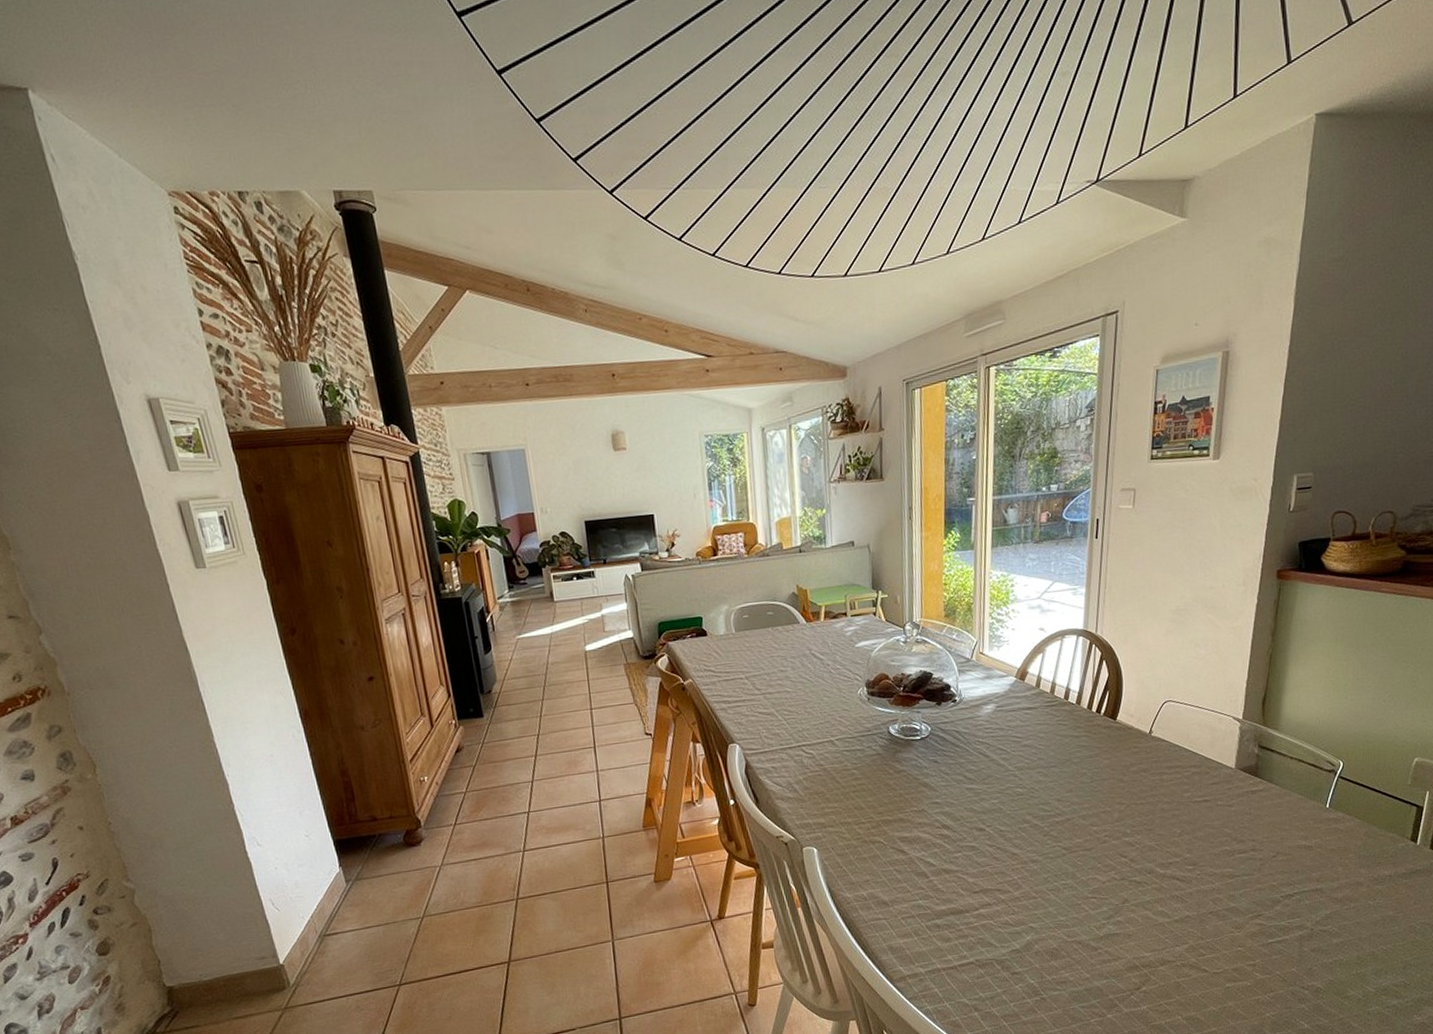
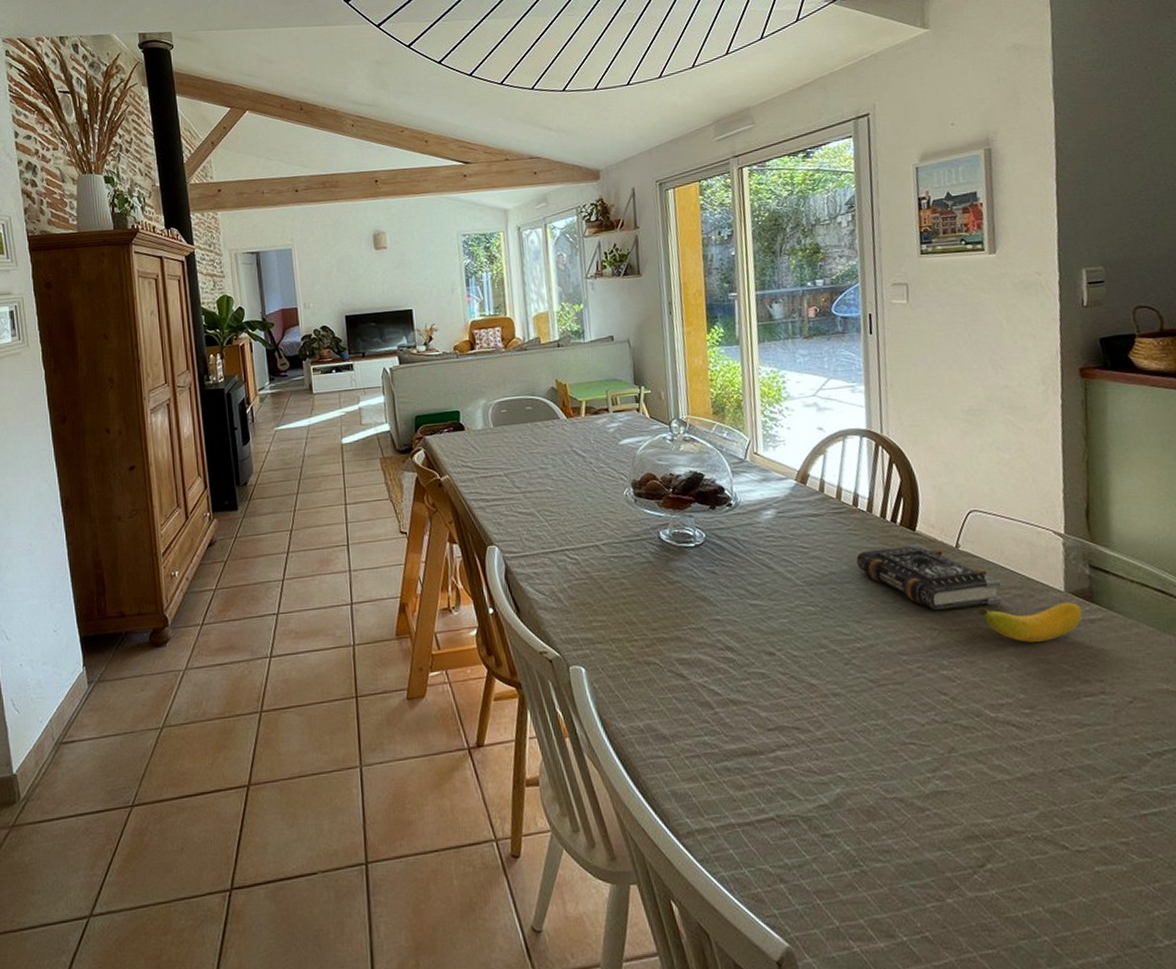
book: none [1063,731,1184,788] -> present [856,544,1004,611]
banana: none [1161,777,1246,812] -> present [978,602,1082,643]

